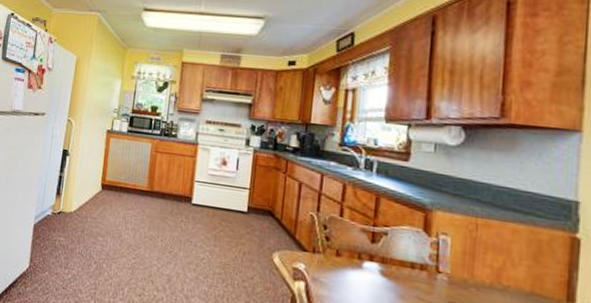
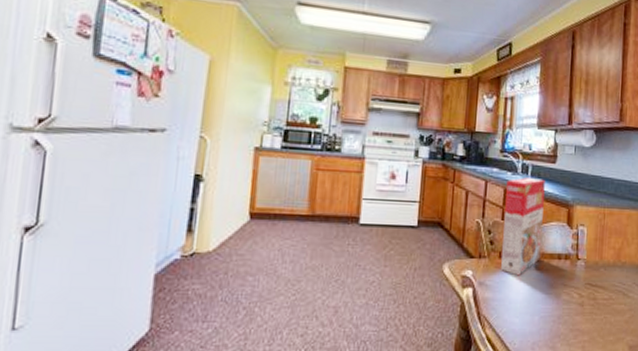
cereal box: none [337,174,394,279] -> present [500,177,545,276]

